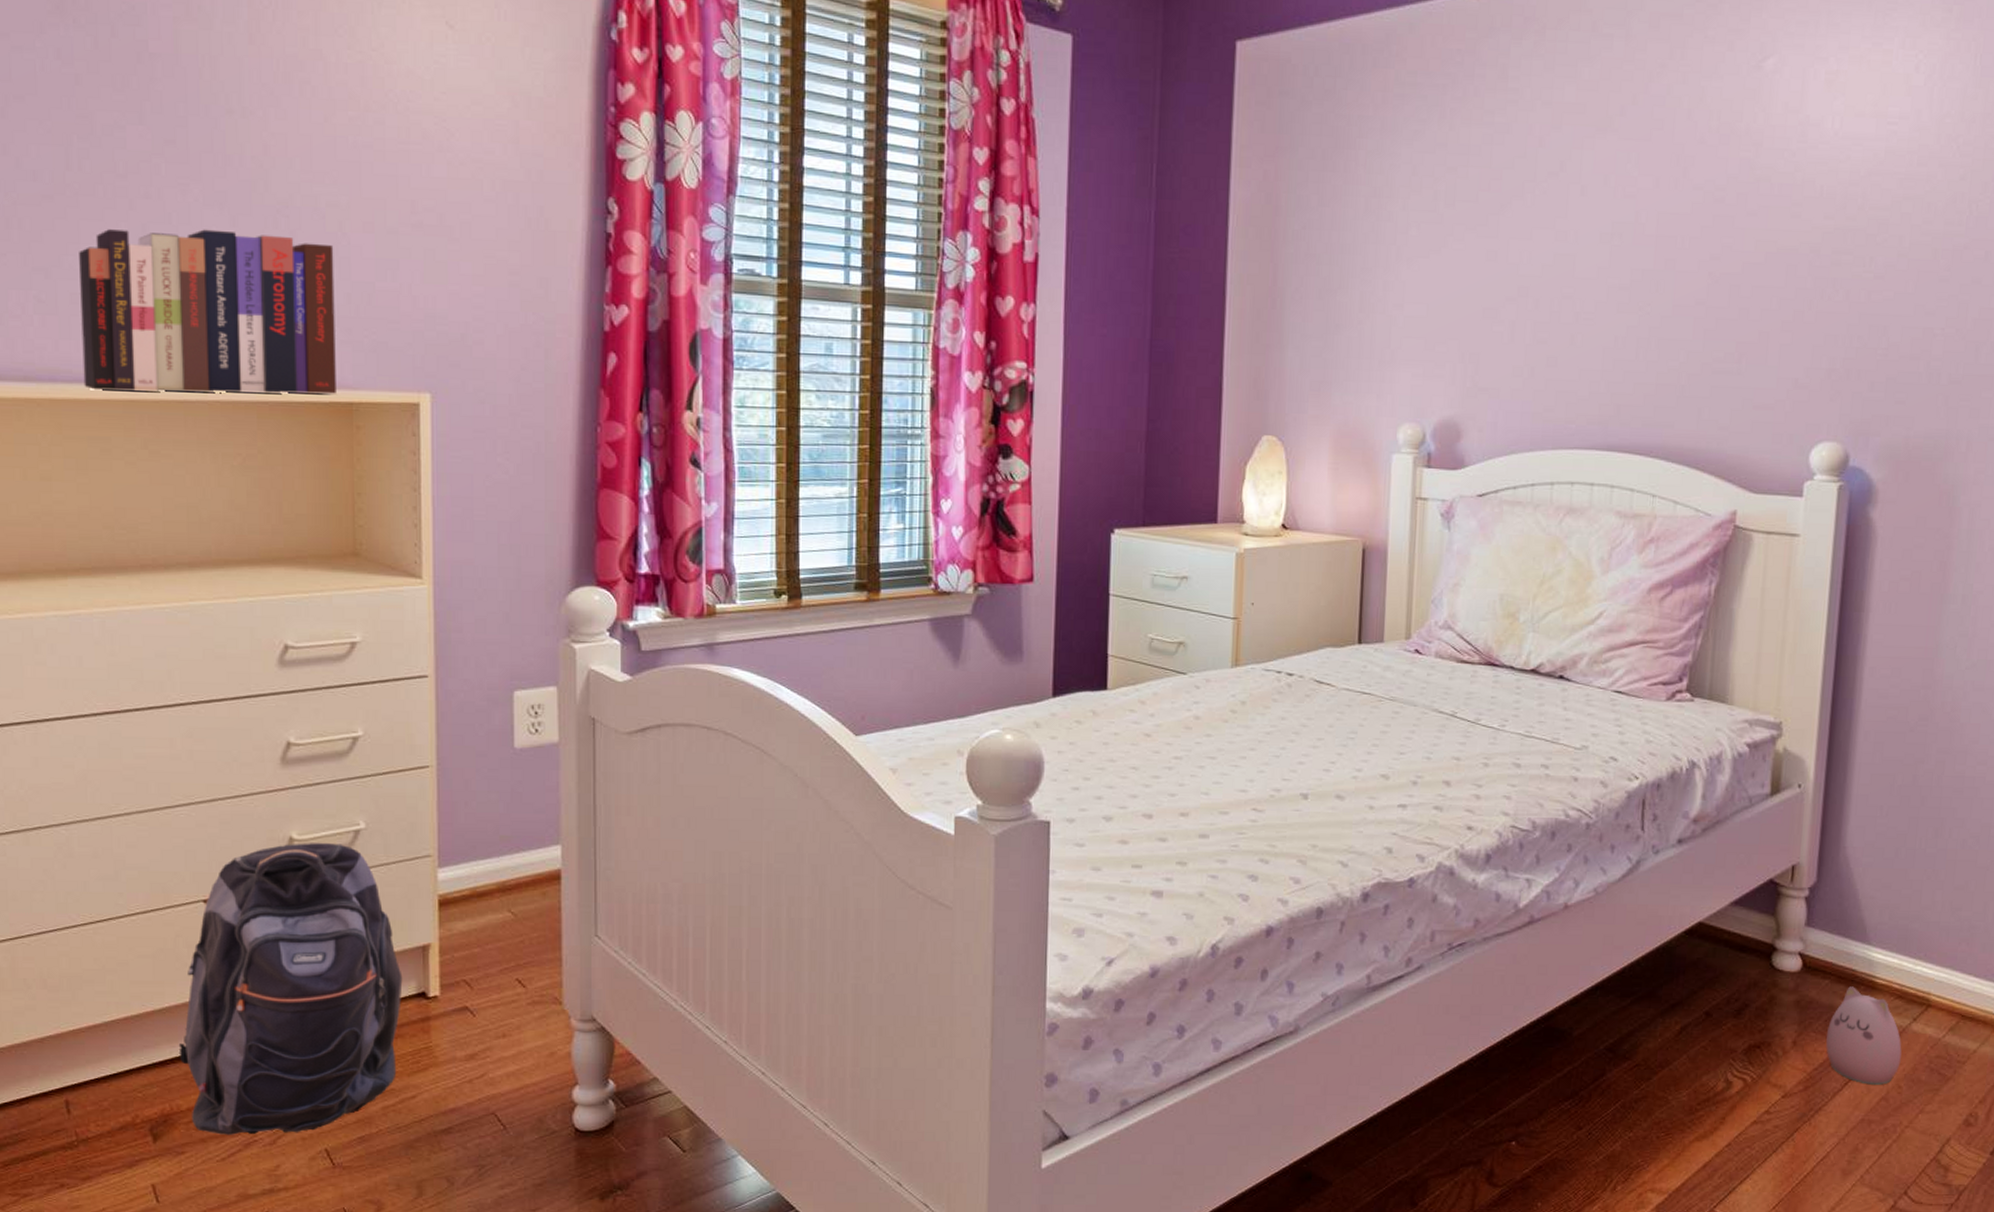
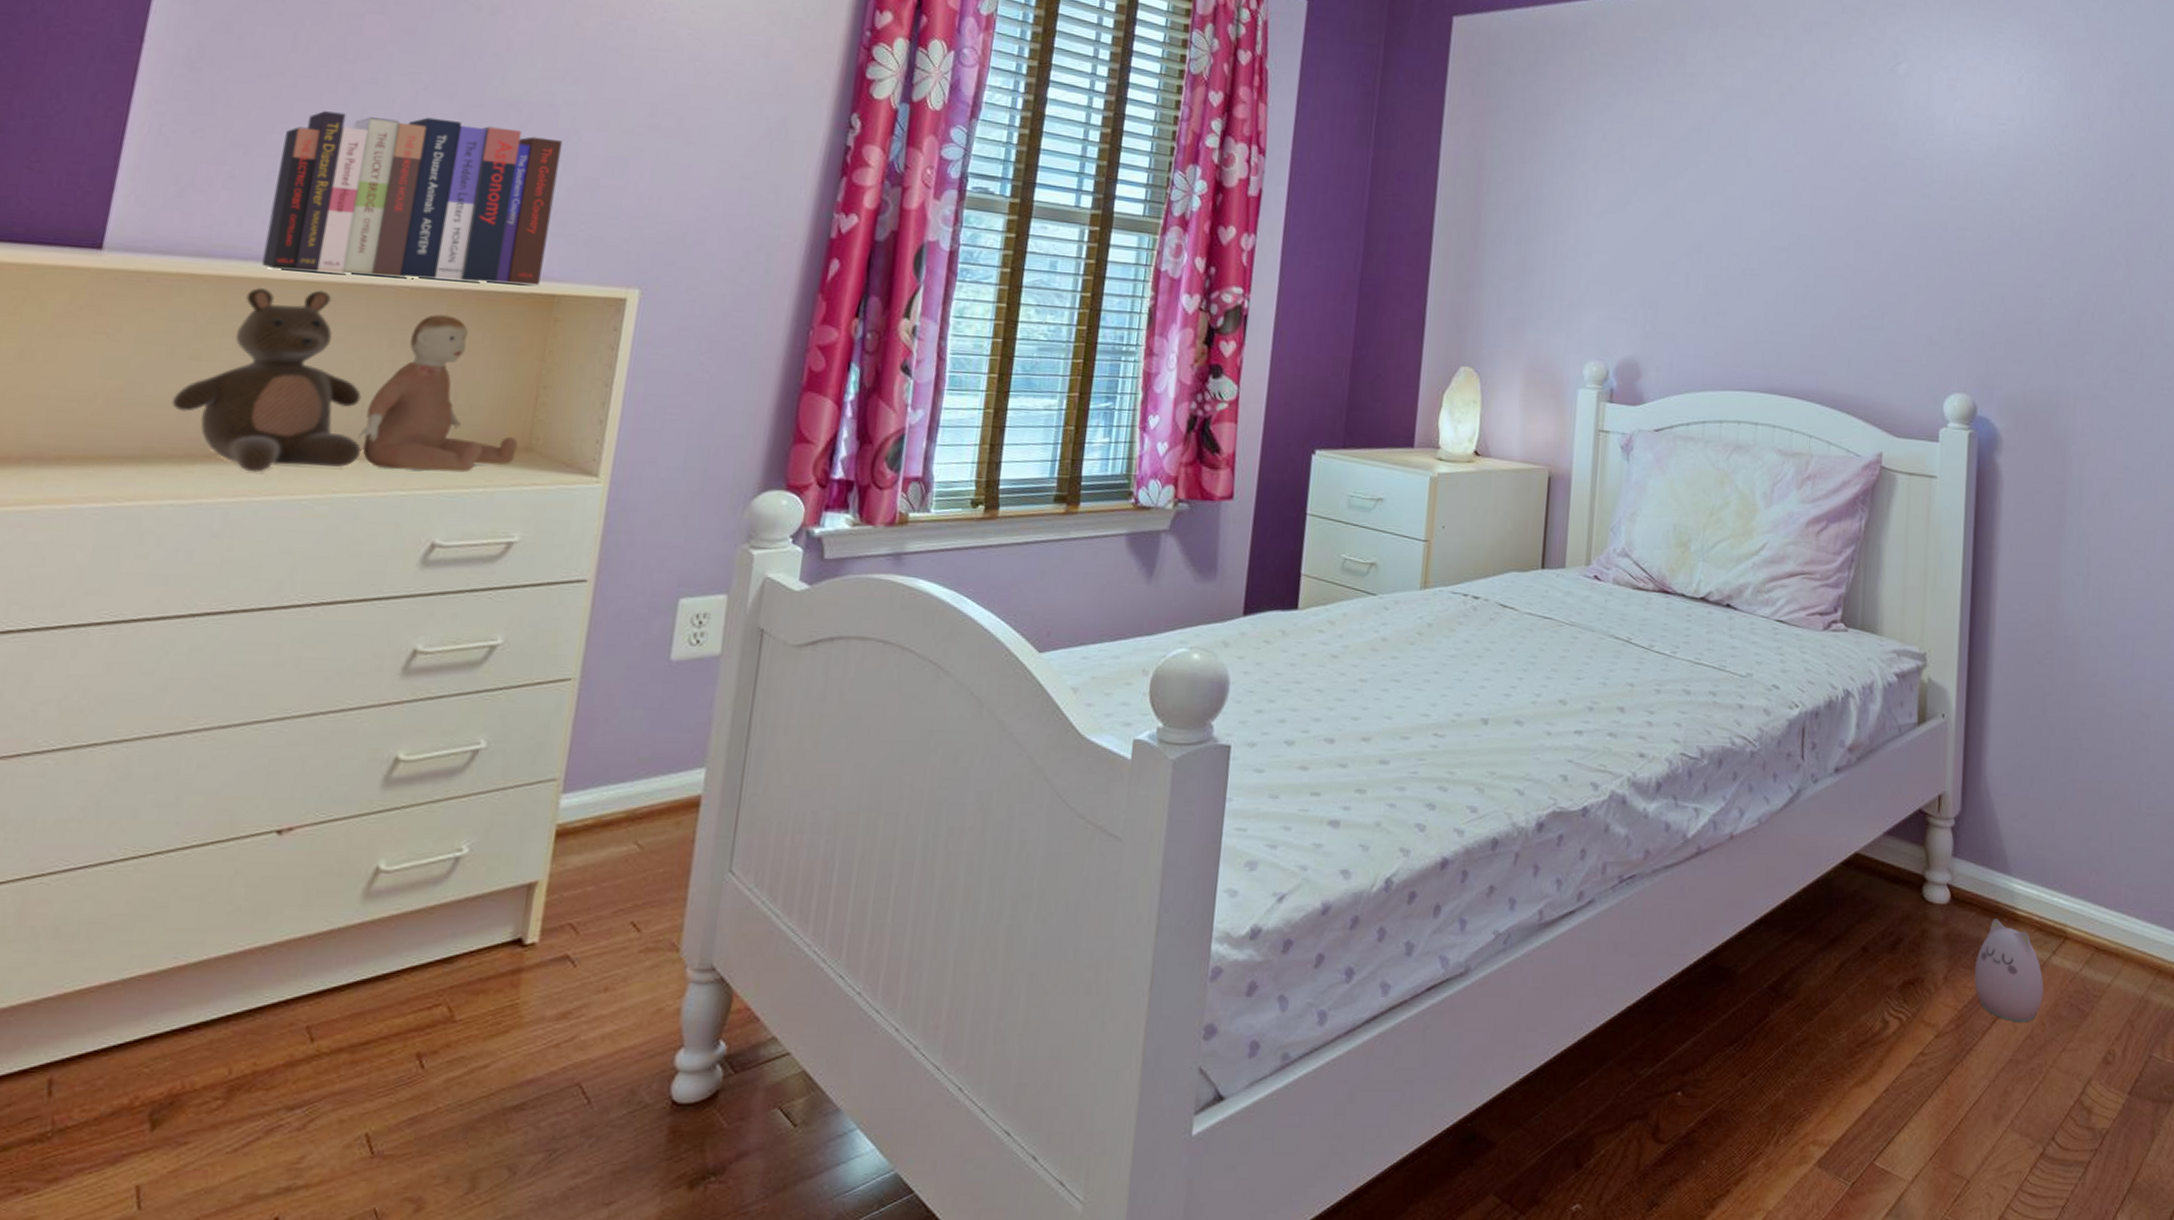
stuffed bear: none [35,408,206,584] -> present [172,287,362,473]
backpack: present [178,842,403,1135] -> none [205,763,499,1119]
doll: none [201,427,345,578] -> present [357,314,519,473]

